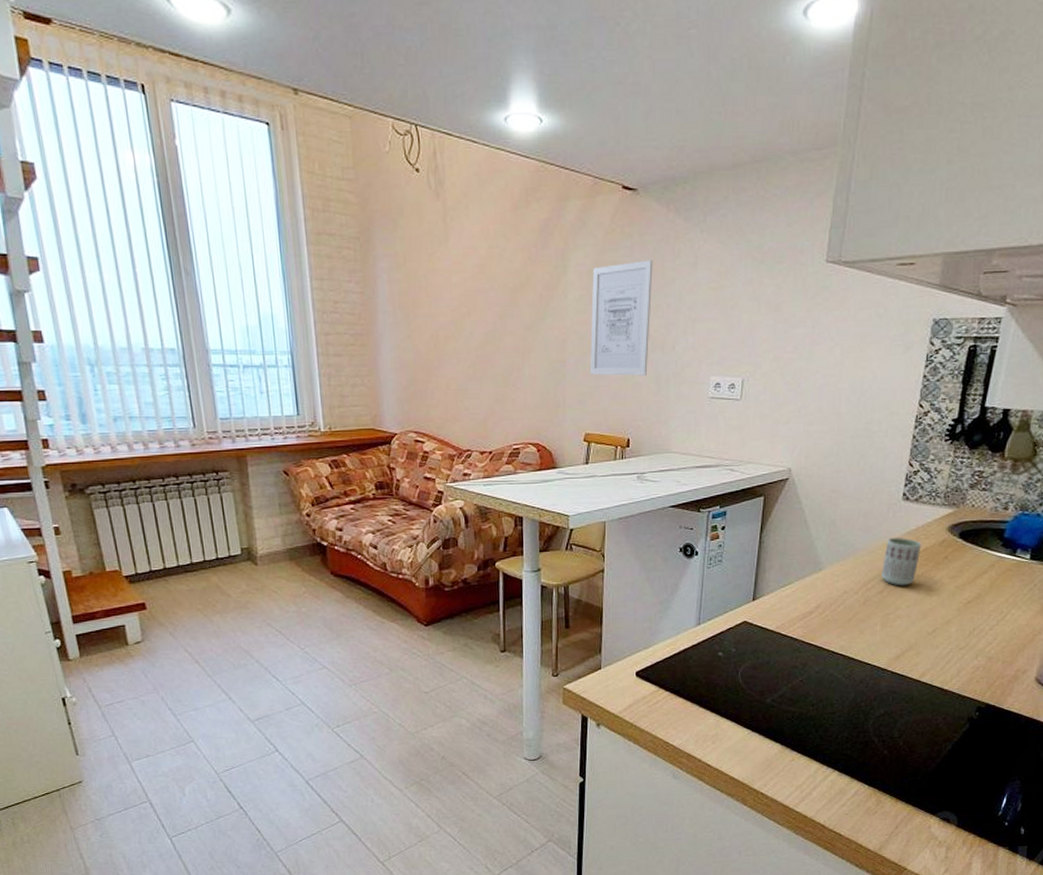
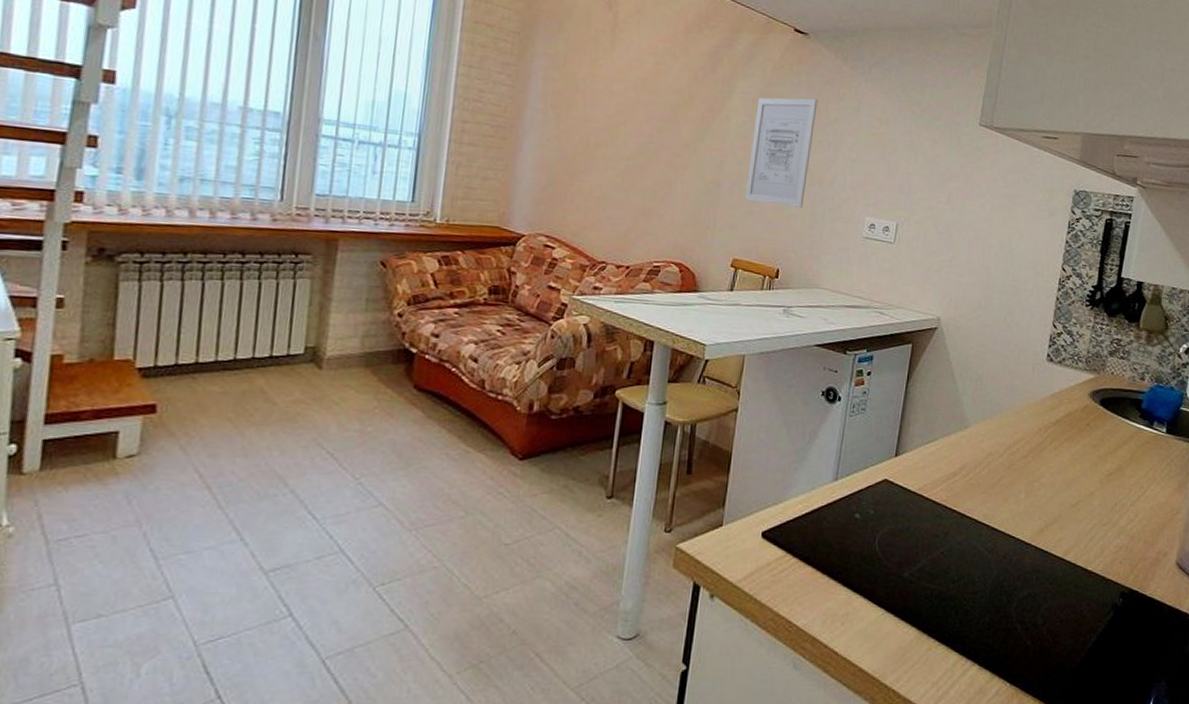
cup: present [881,538,922,586] -> none [1026,399,1065,452]

